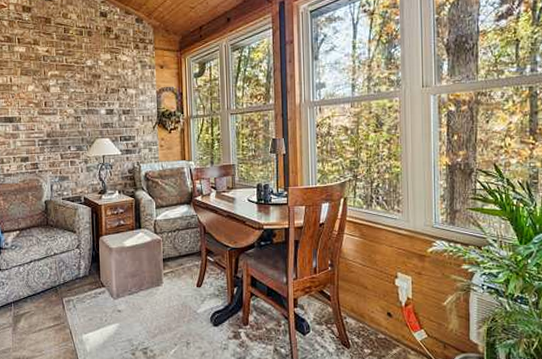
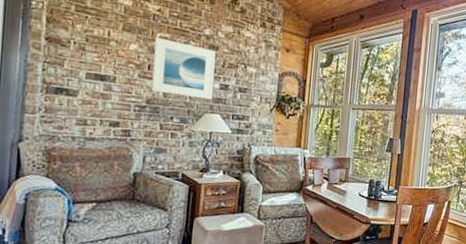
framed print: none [47,75,100,126] -> present [151,37,216,100]

